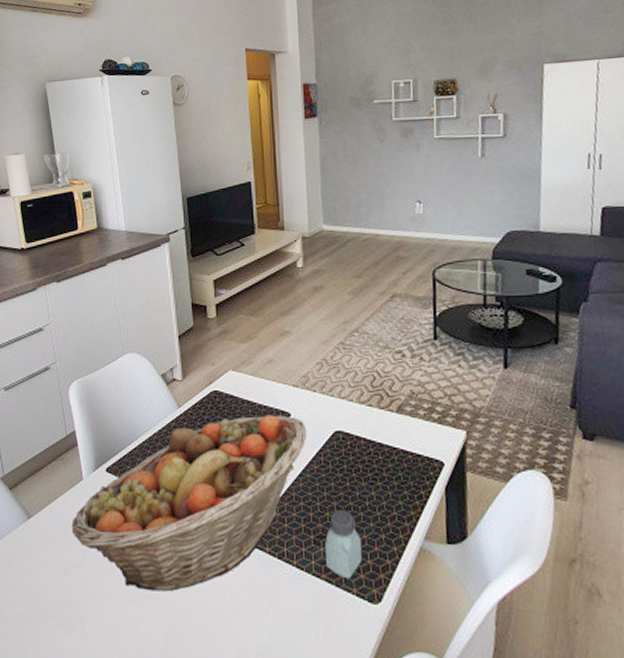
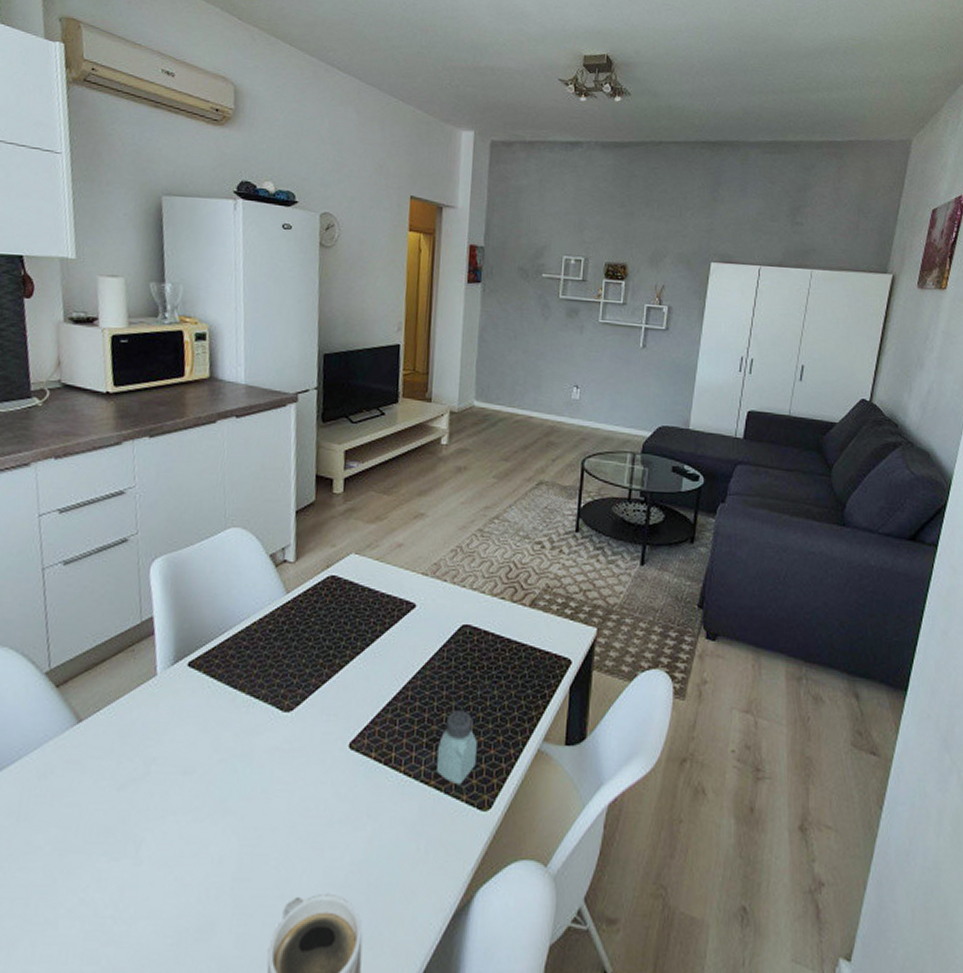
fruit basket: present [71,415,307,592] -> none [135,605,432,806]

